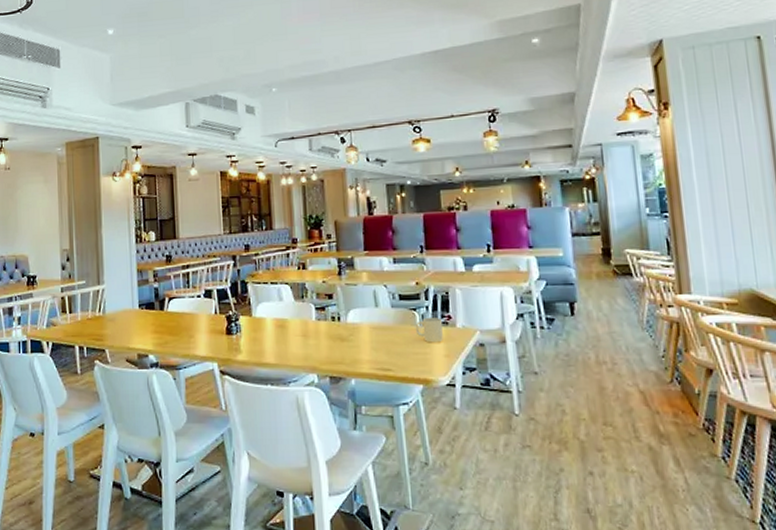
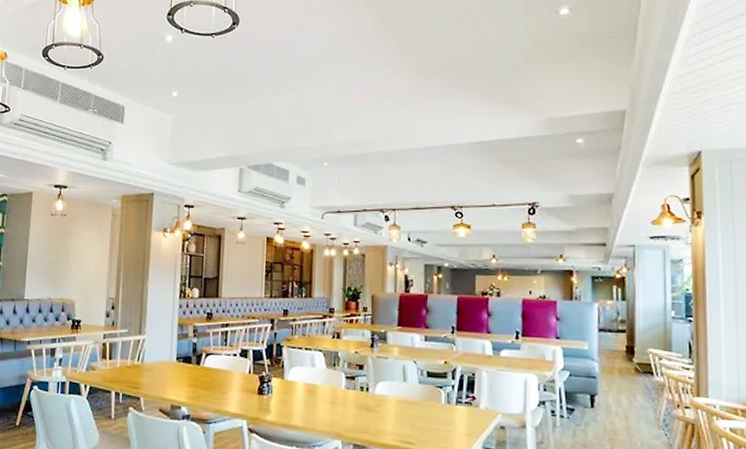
cup: present [415,316,443,343] -> none [440,395,466,422]

